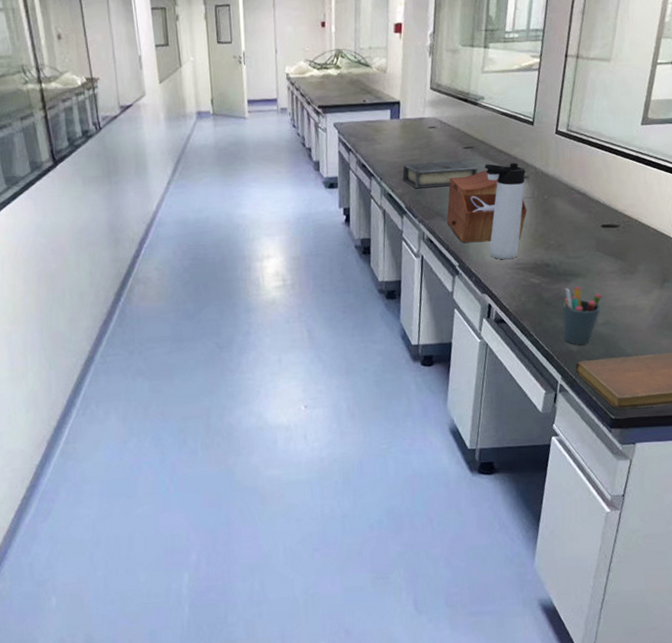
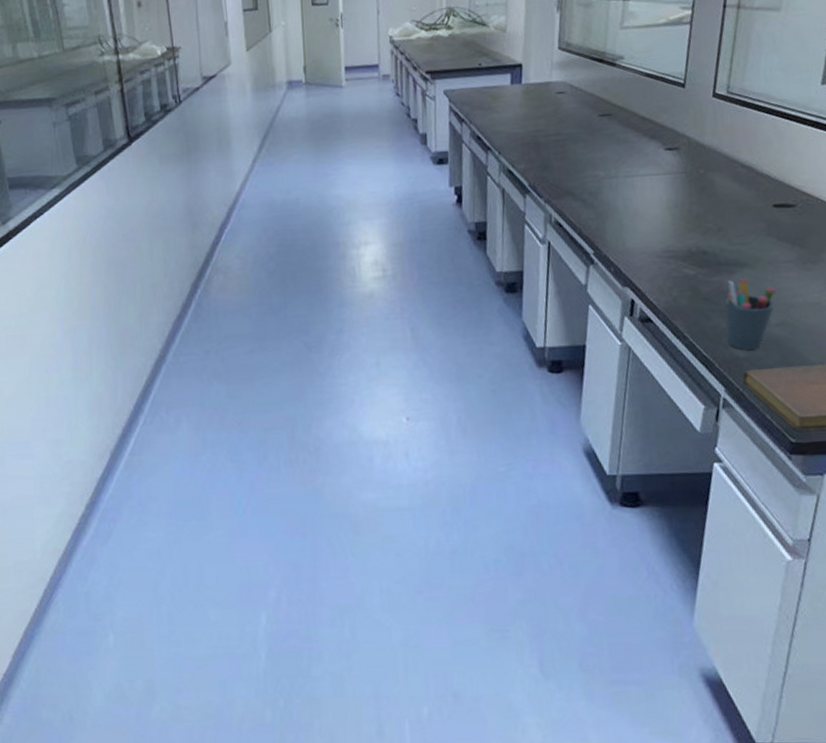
book: present [402,160,479,188] -> none [525,130,617,163]
sewing box: present [447,170,527,243] -> none [579,140,679,226]
thermos bottle: present [484,163,526,260] -> none [624,132,676,247]

